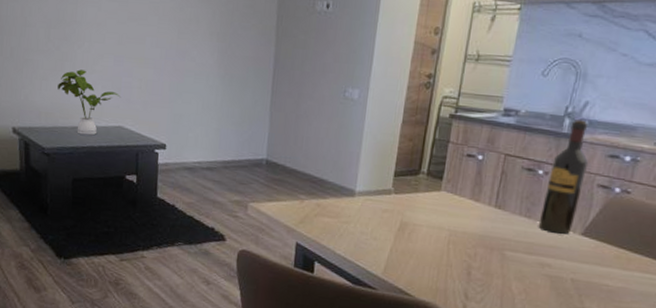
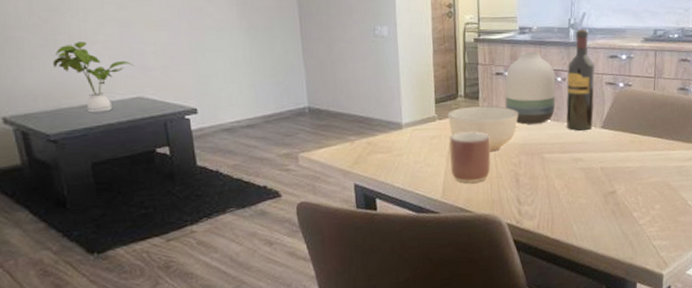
mug: none [397,210,448,267] -> present [449,131,491,184]
bowl: none [404,185,485,238] -> present [447,105,519,152]
vase: none [471,136,537,218] -> present [505,52,556,125]

